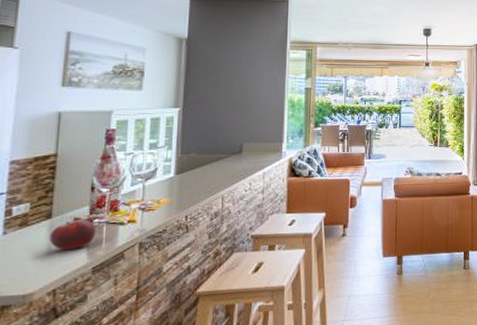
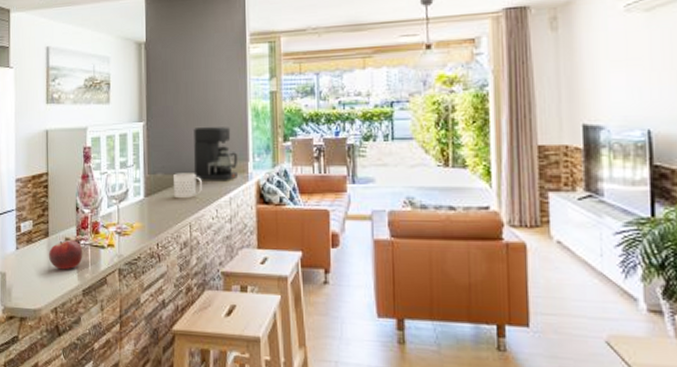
mug: none [206,153,237,175] -> present [172,173,202,199]
coffee maker: none [229,113,274,160] -> present [193,126,238,182]

